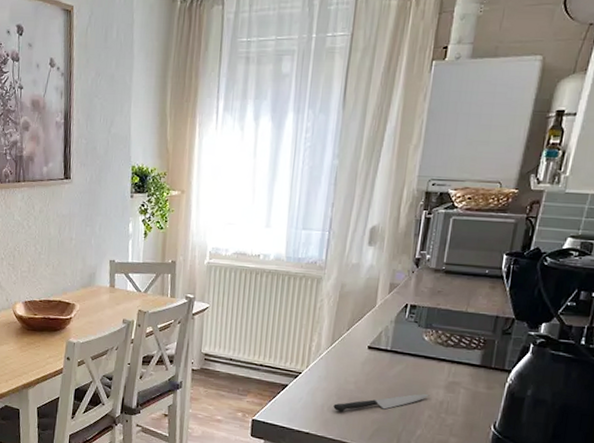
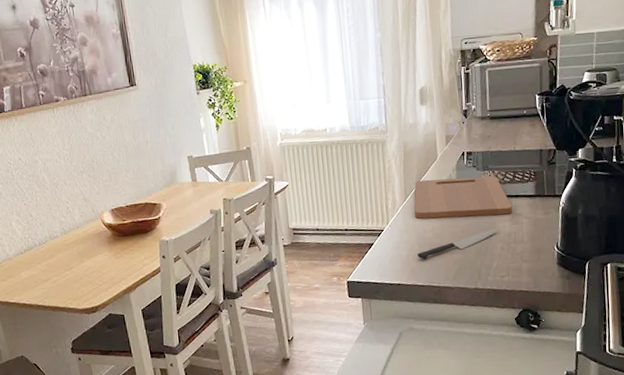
cutting board: none [339,326,451,381] -> present [414,176,513,219]

